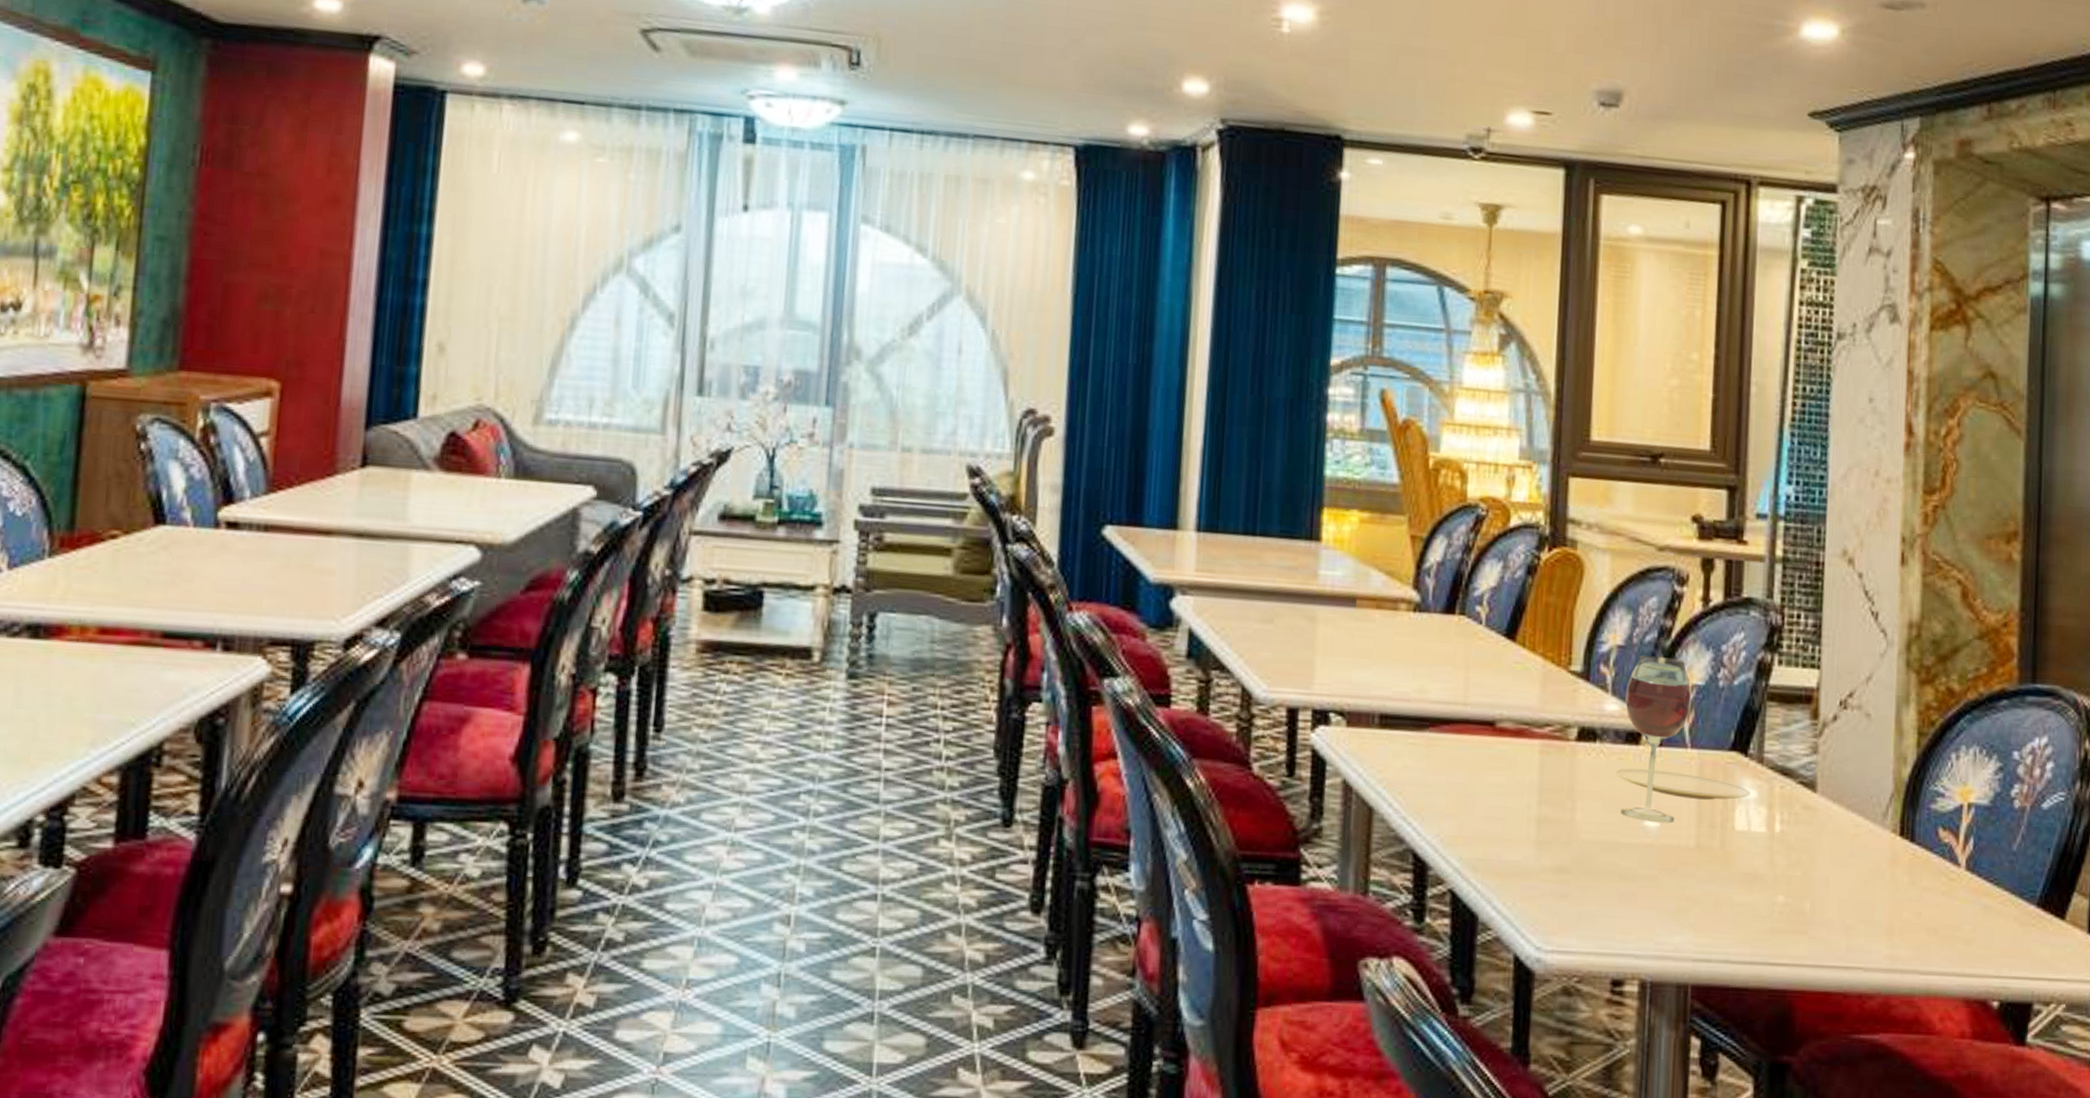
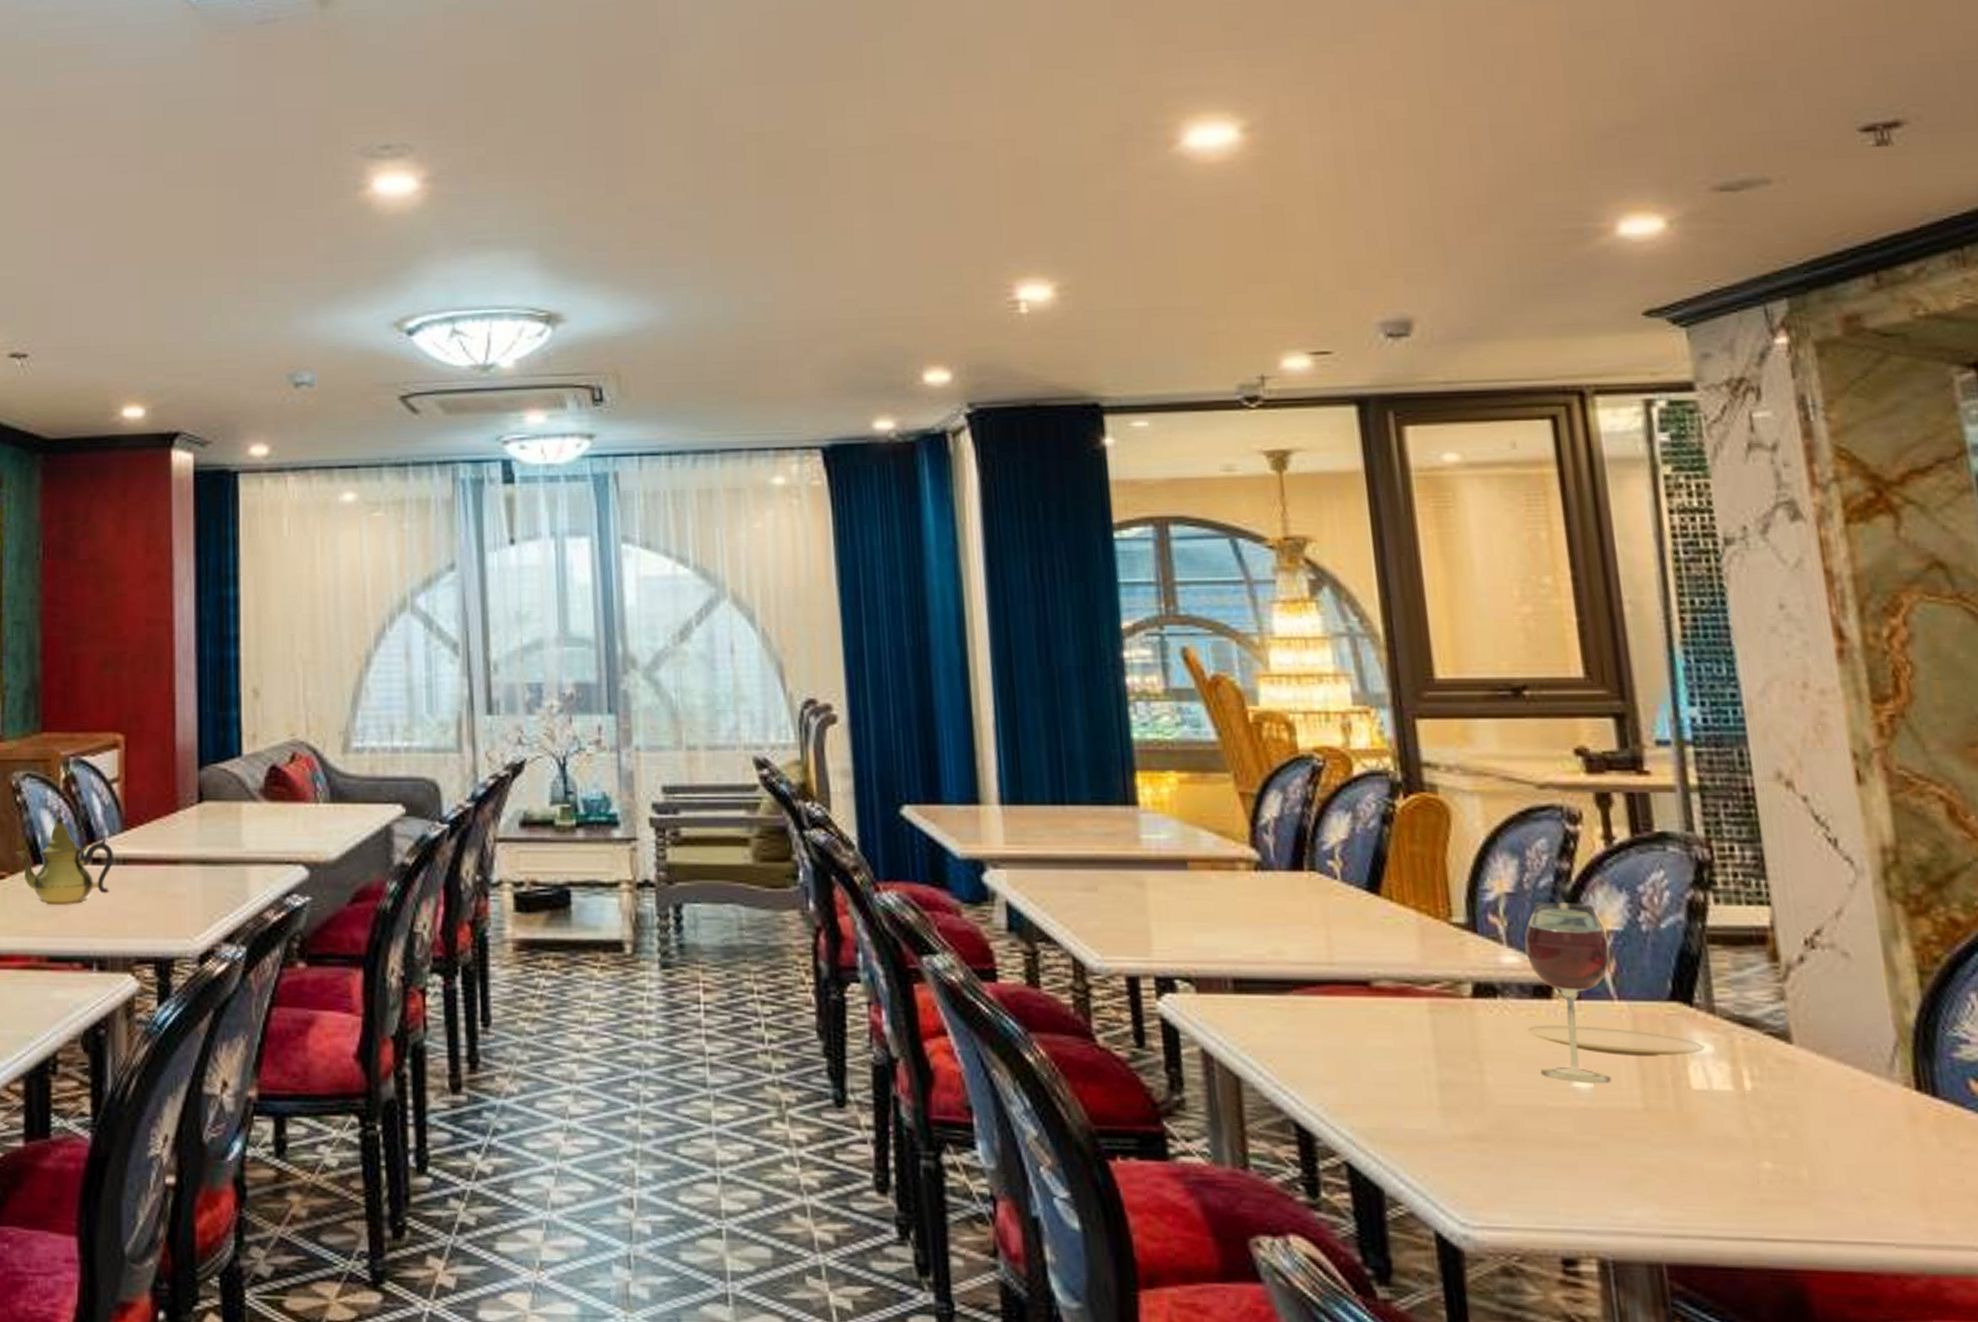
teapot: none [133,459,255,574] -> present [15,807,114,906]

